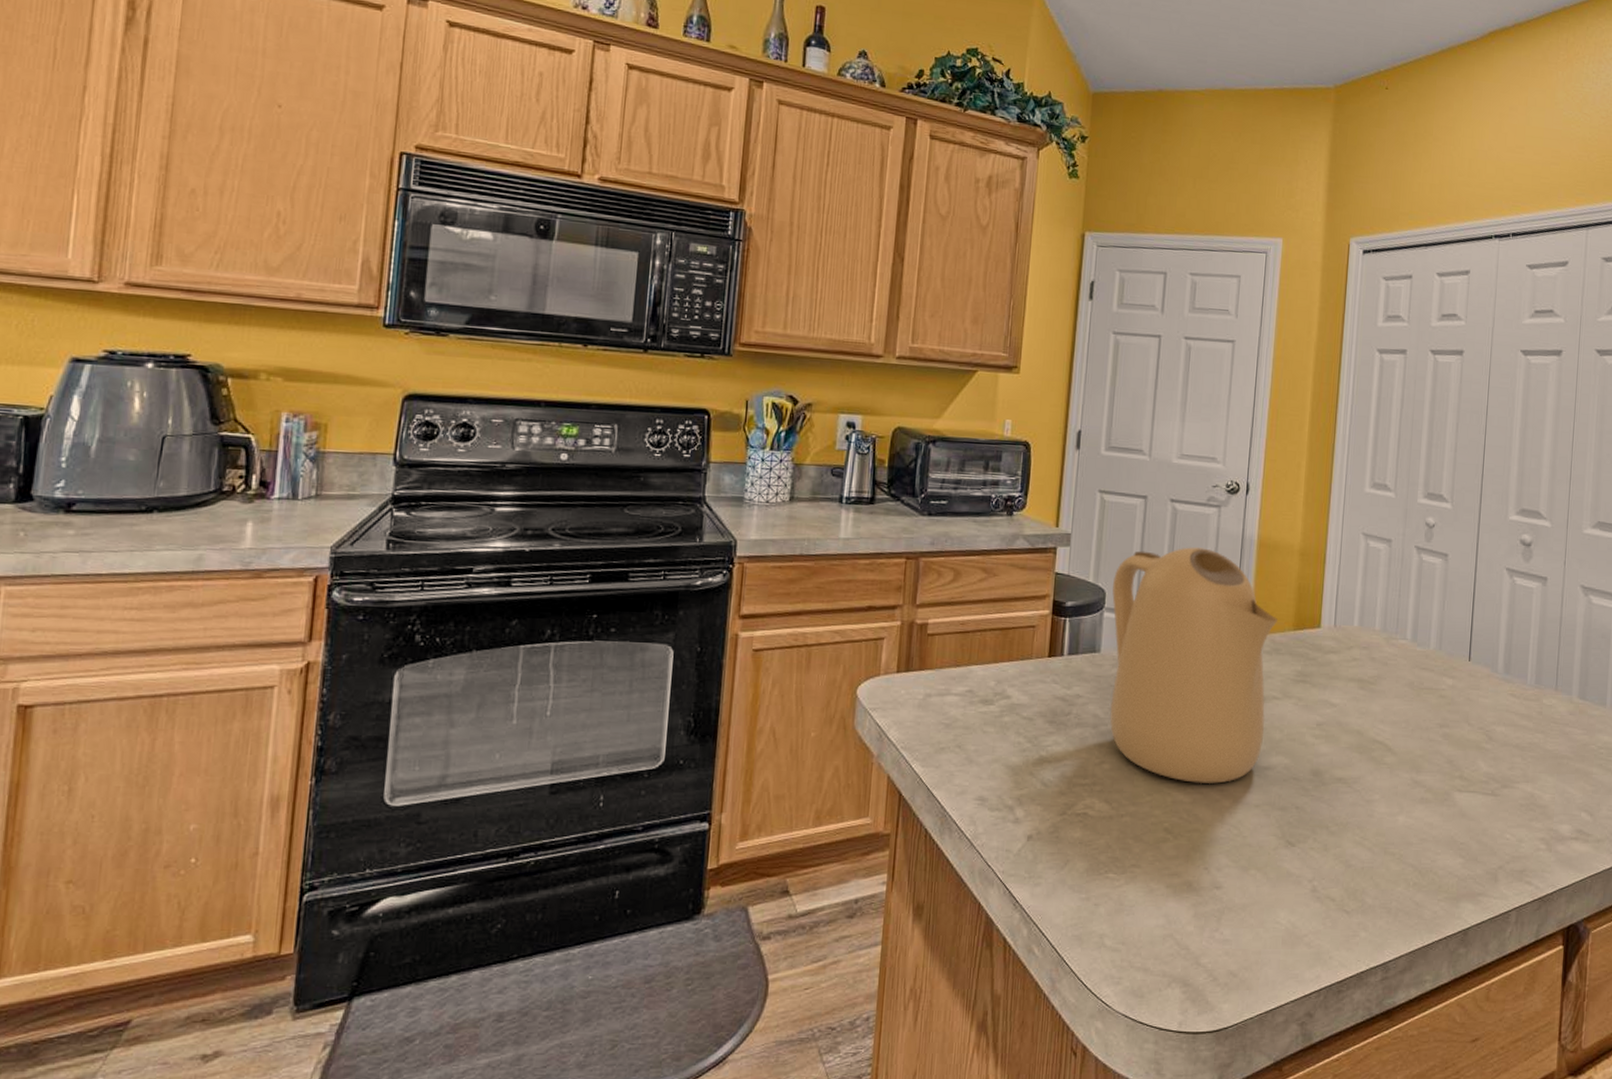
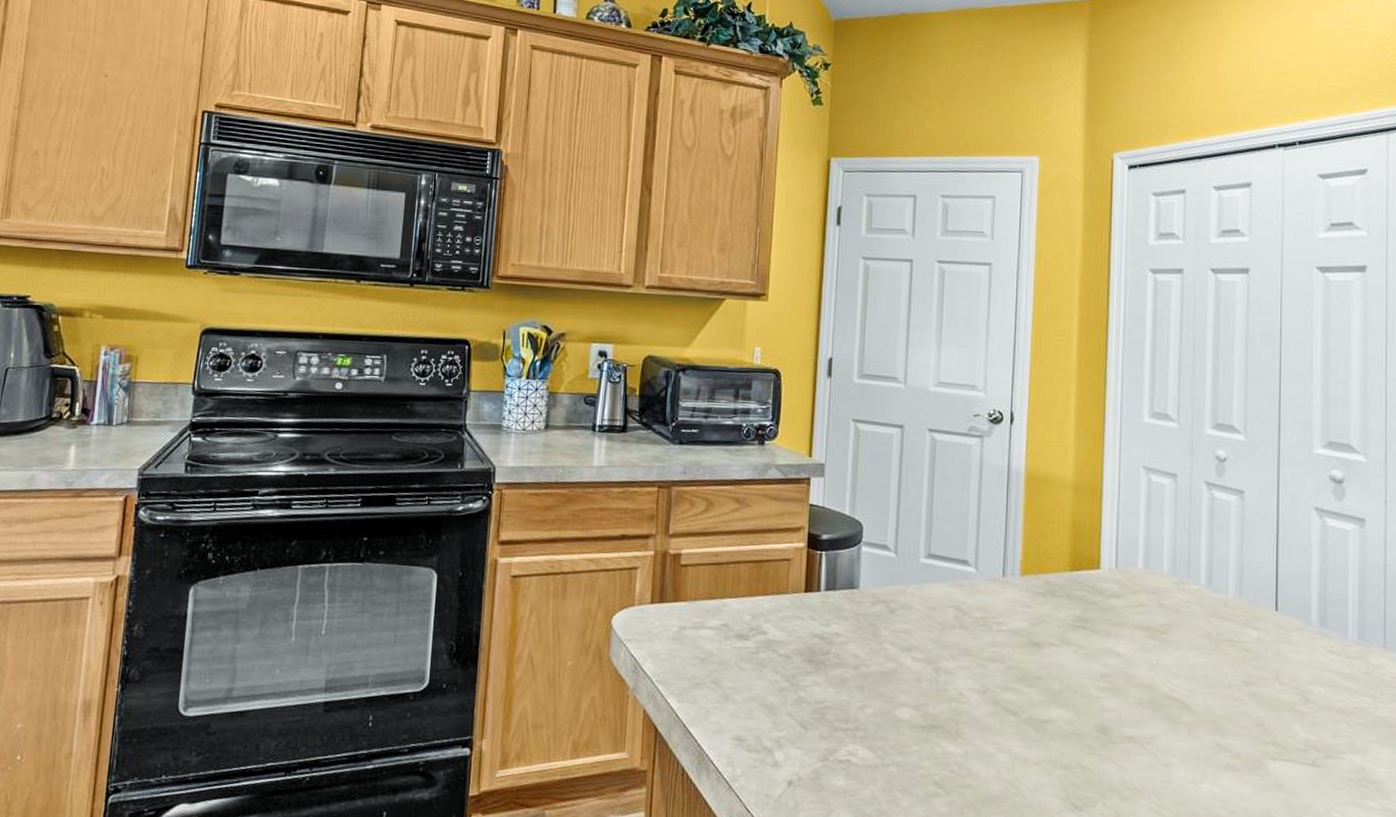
kettle: present [1109,546,1278,785] -> none [870,478,1051,736]

